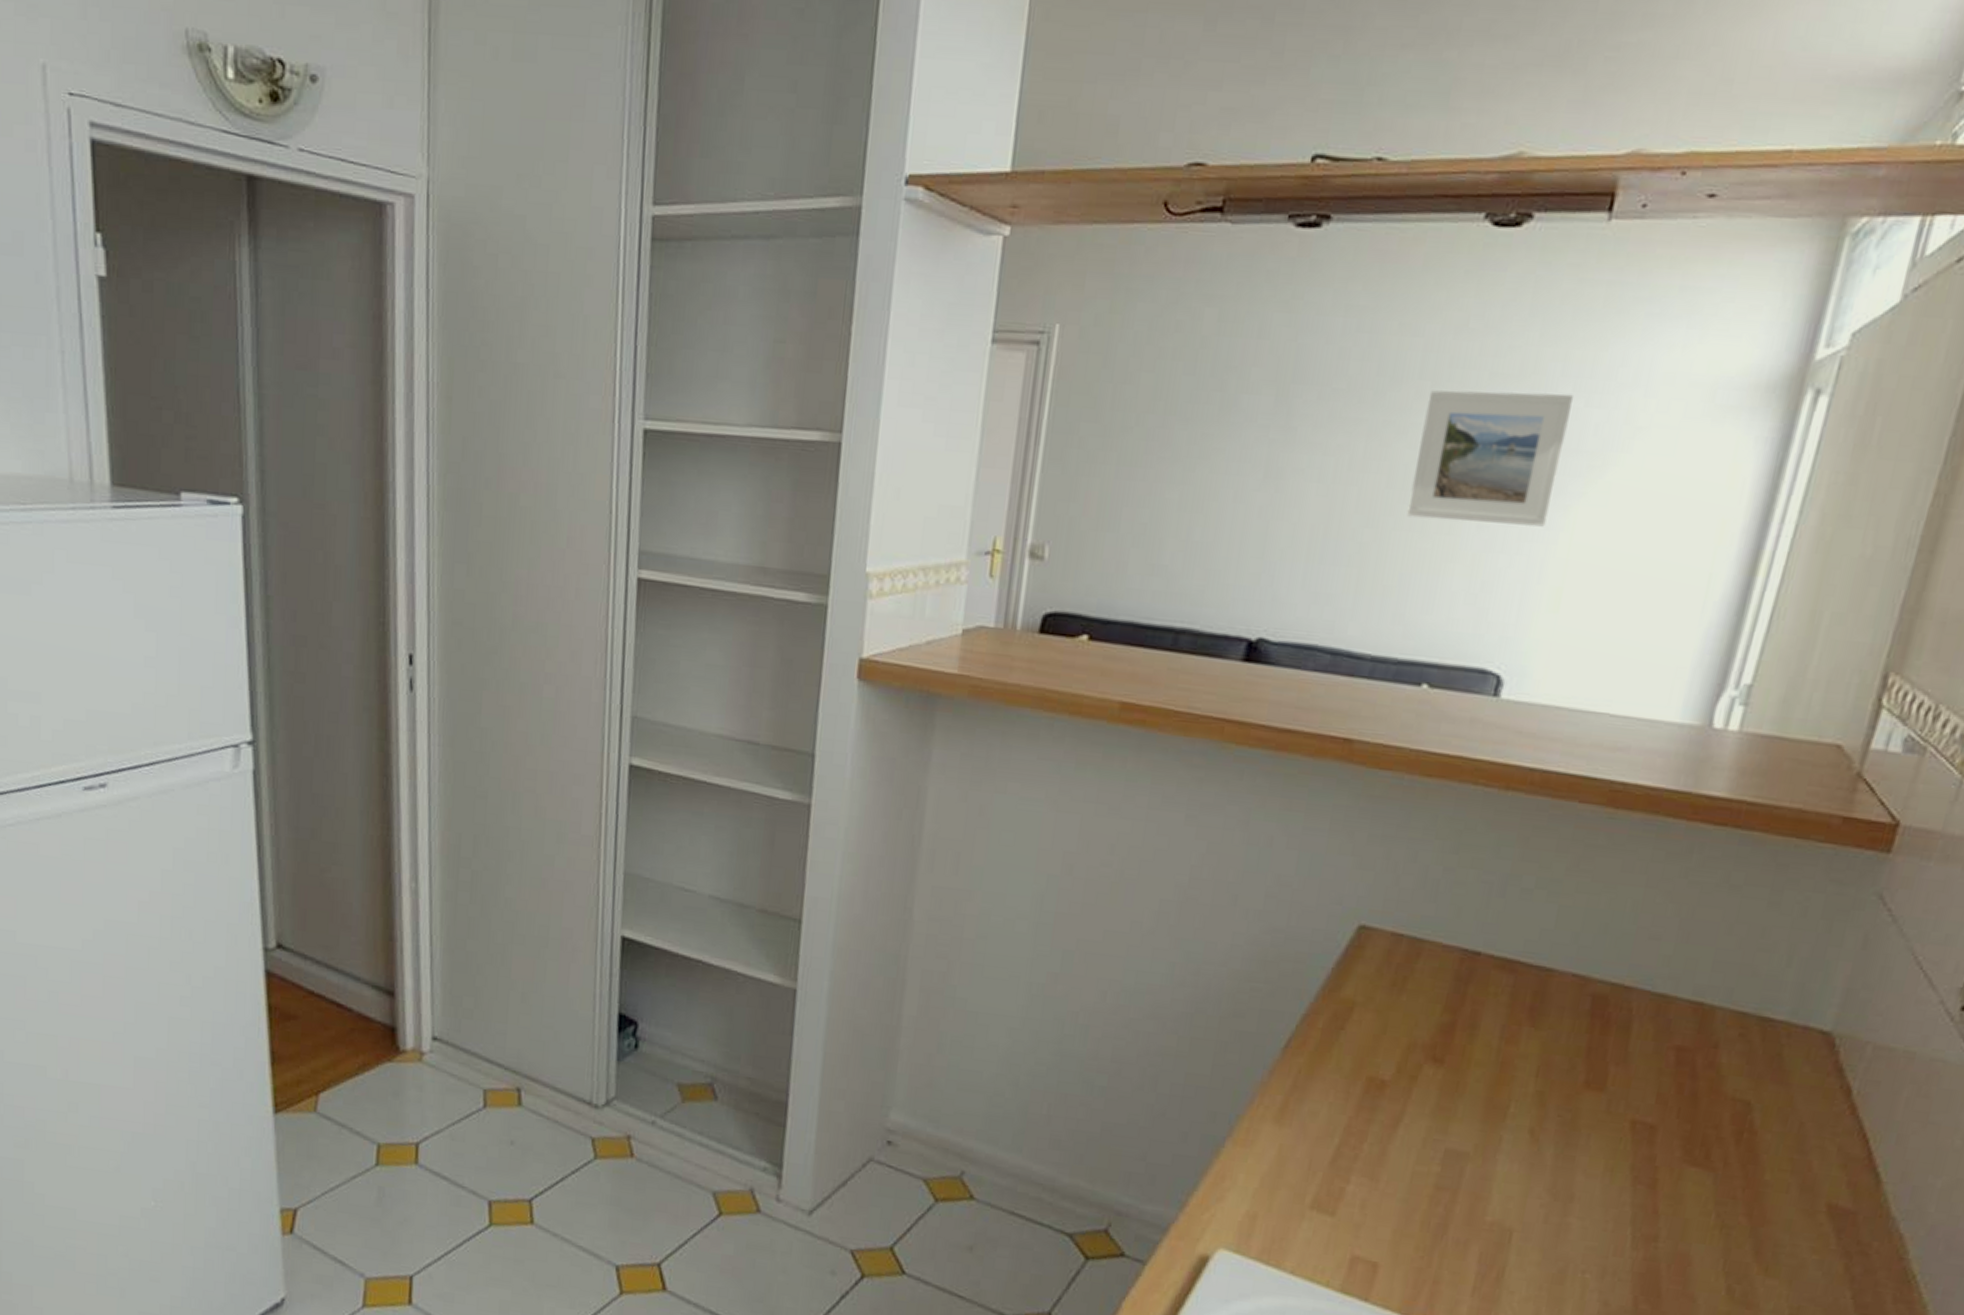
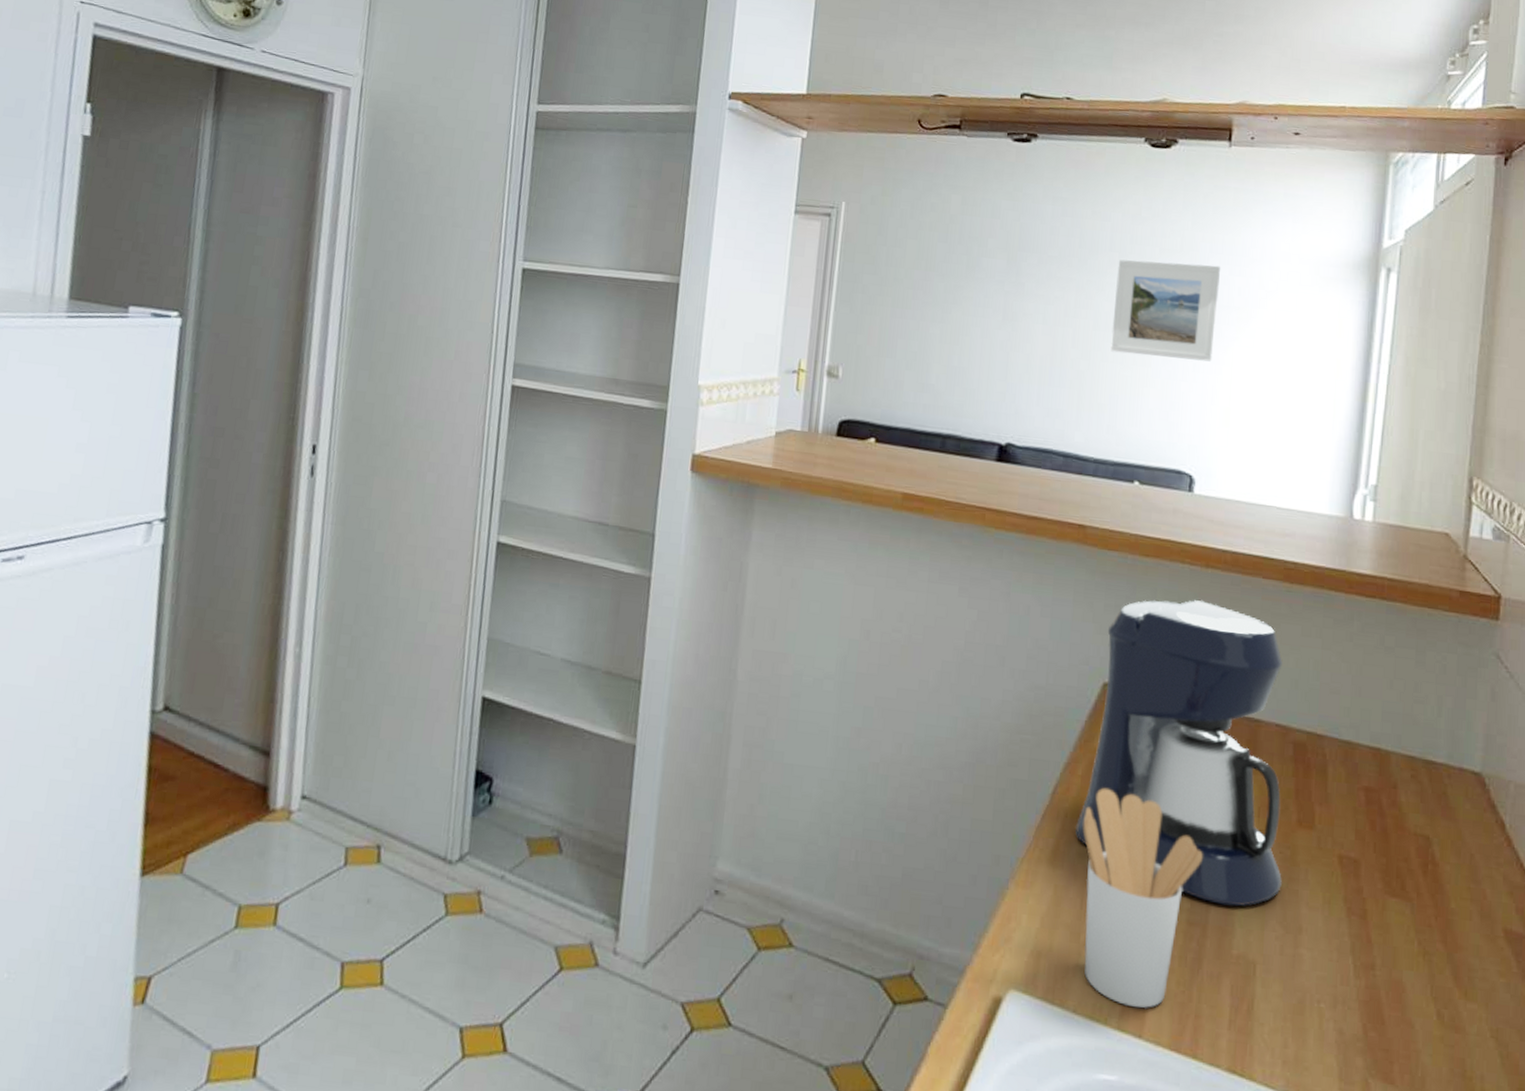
utensil holder: none [1307,1043,1463,1273] -> present [1083,788,1203,1009]
coffee maker: none [1309,829,1592,1172] -> present [1075,600,1283,906]

